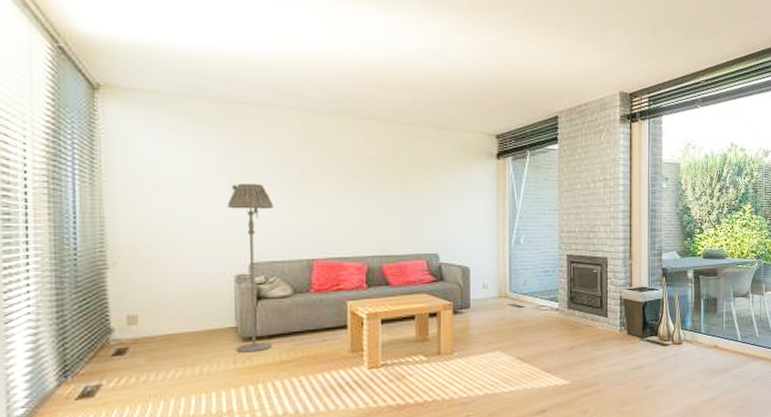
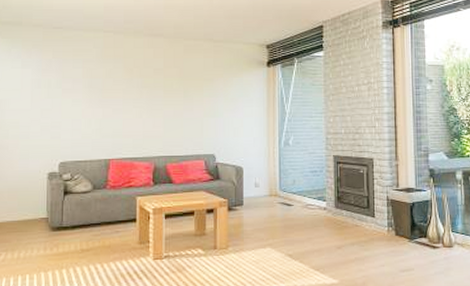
floor lamp: present [228,182,273,353] -> none [44,94,79,241]

